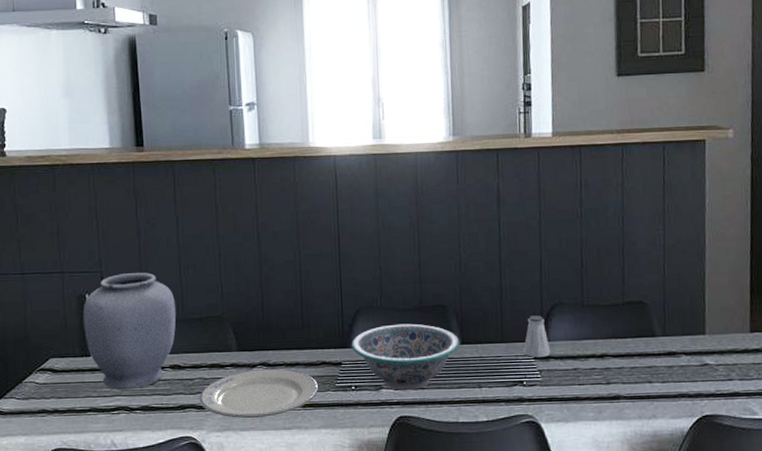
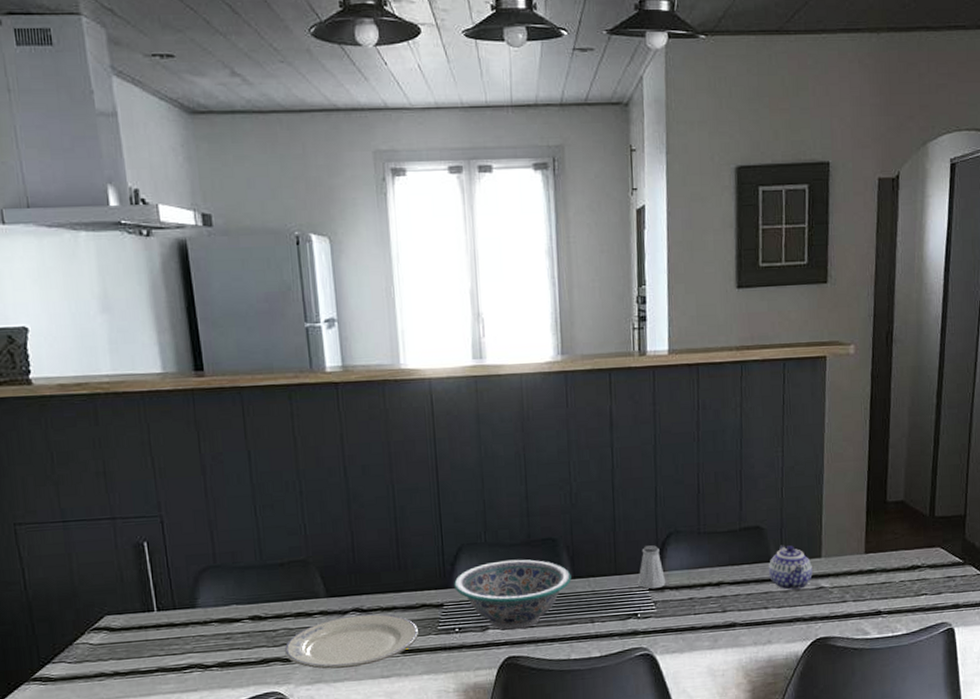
vase: present [83,273,177,390] -> none [141,515,254,646]
teapot: none [652,320,697,365] -> present [769,545,813,590]

